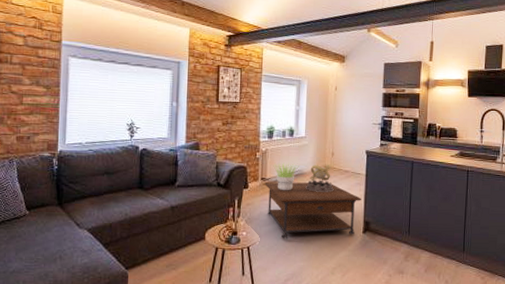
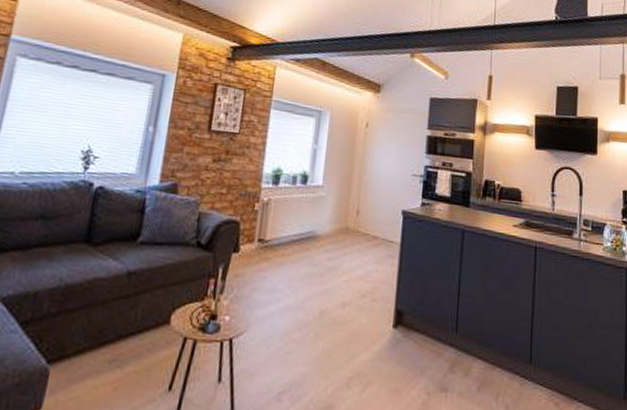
coffee table: present [264,182,361,238] -> none [261,245,393,329]
potted plant: present [273,163,299,191] -> none [276,219,312,260]
decorative sculpture: present [305,164,334,192] -> none [317,224,357,266]

